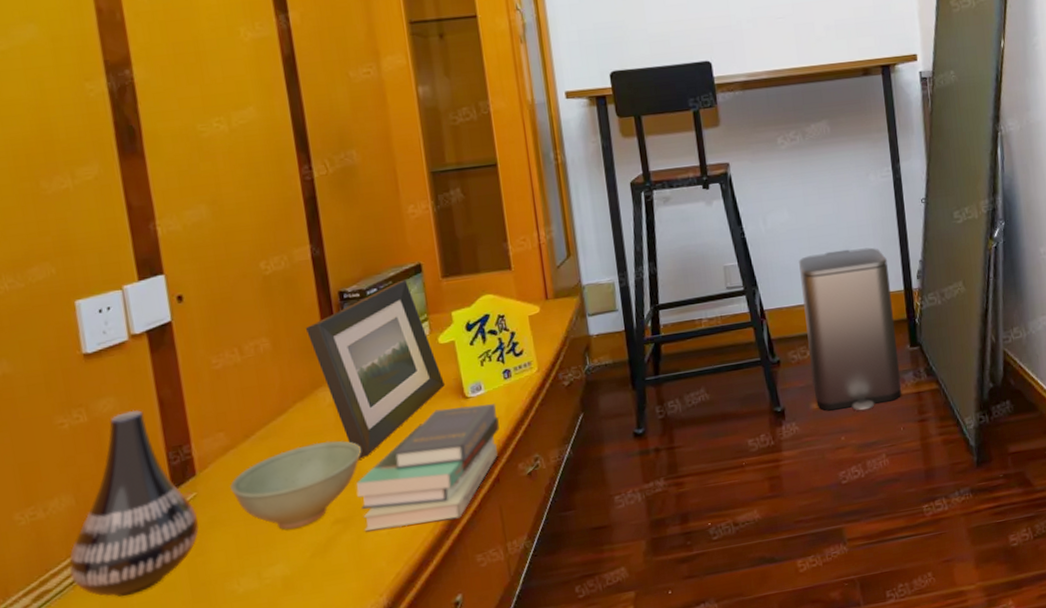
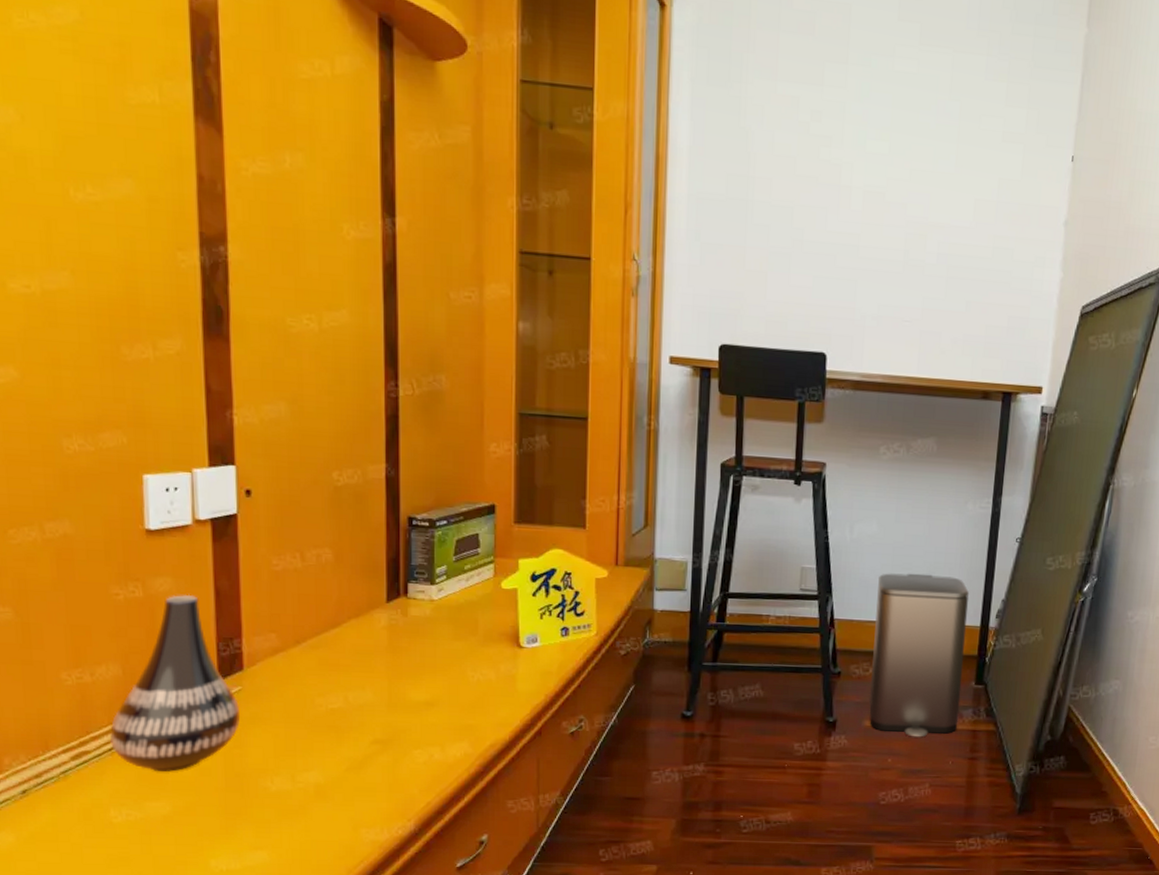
bowl: present [230,440,362,530] -> none [276,661,410,741]
picture frame: present [306,279,445,460] -> none [371,517,501,686]
books: present [356,403,500,532] -> none [399,653,551,762]

